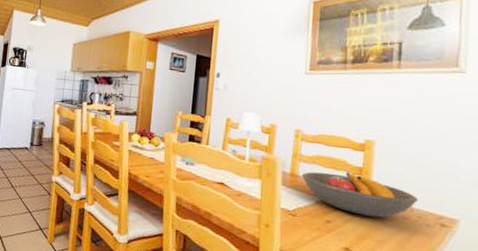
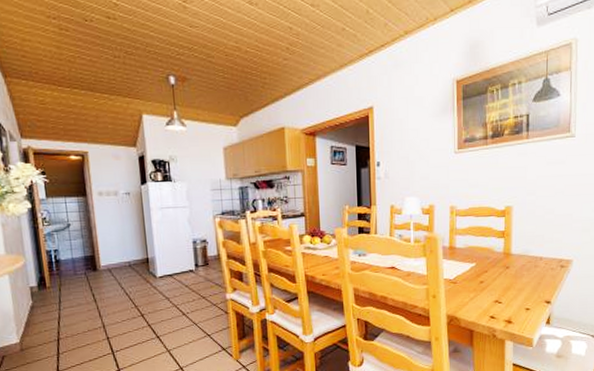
fruit bowl: present [301,171,418,218] -> none [458,237,545,272]

